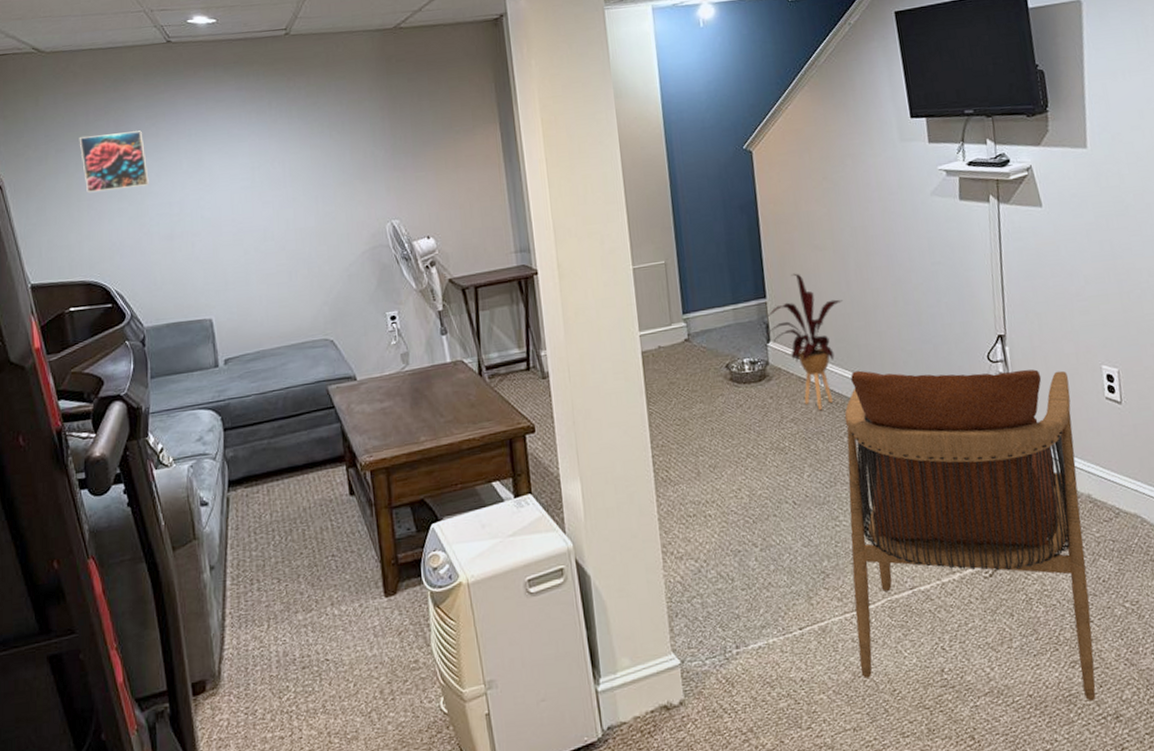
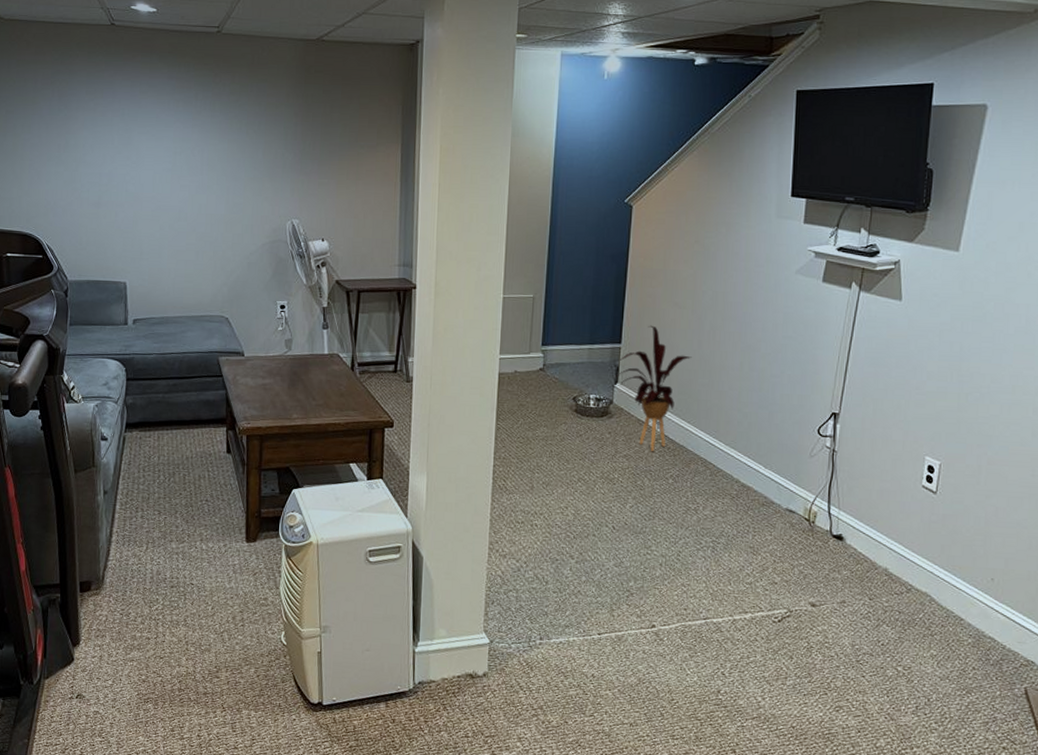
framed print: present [79,130,149,193] -> none [26,101,84,155]
armchair: present [844,369,1096,701] -> none [646,422,891,742]

